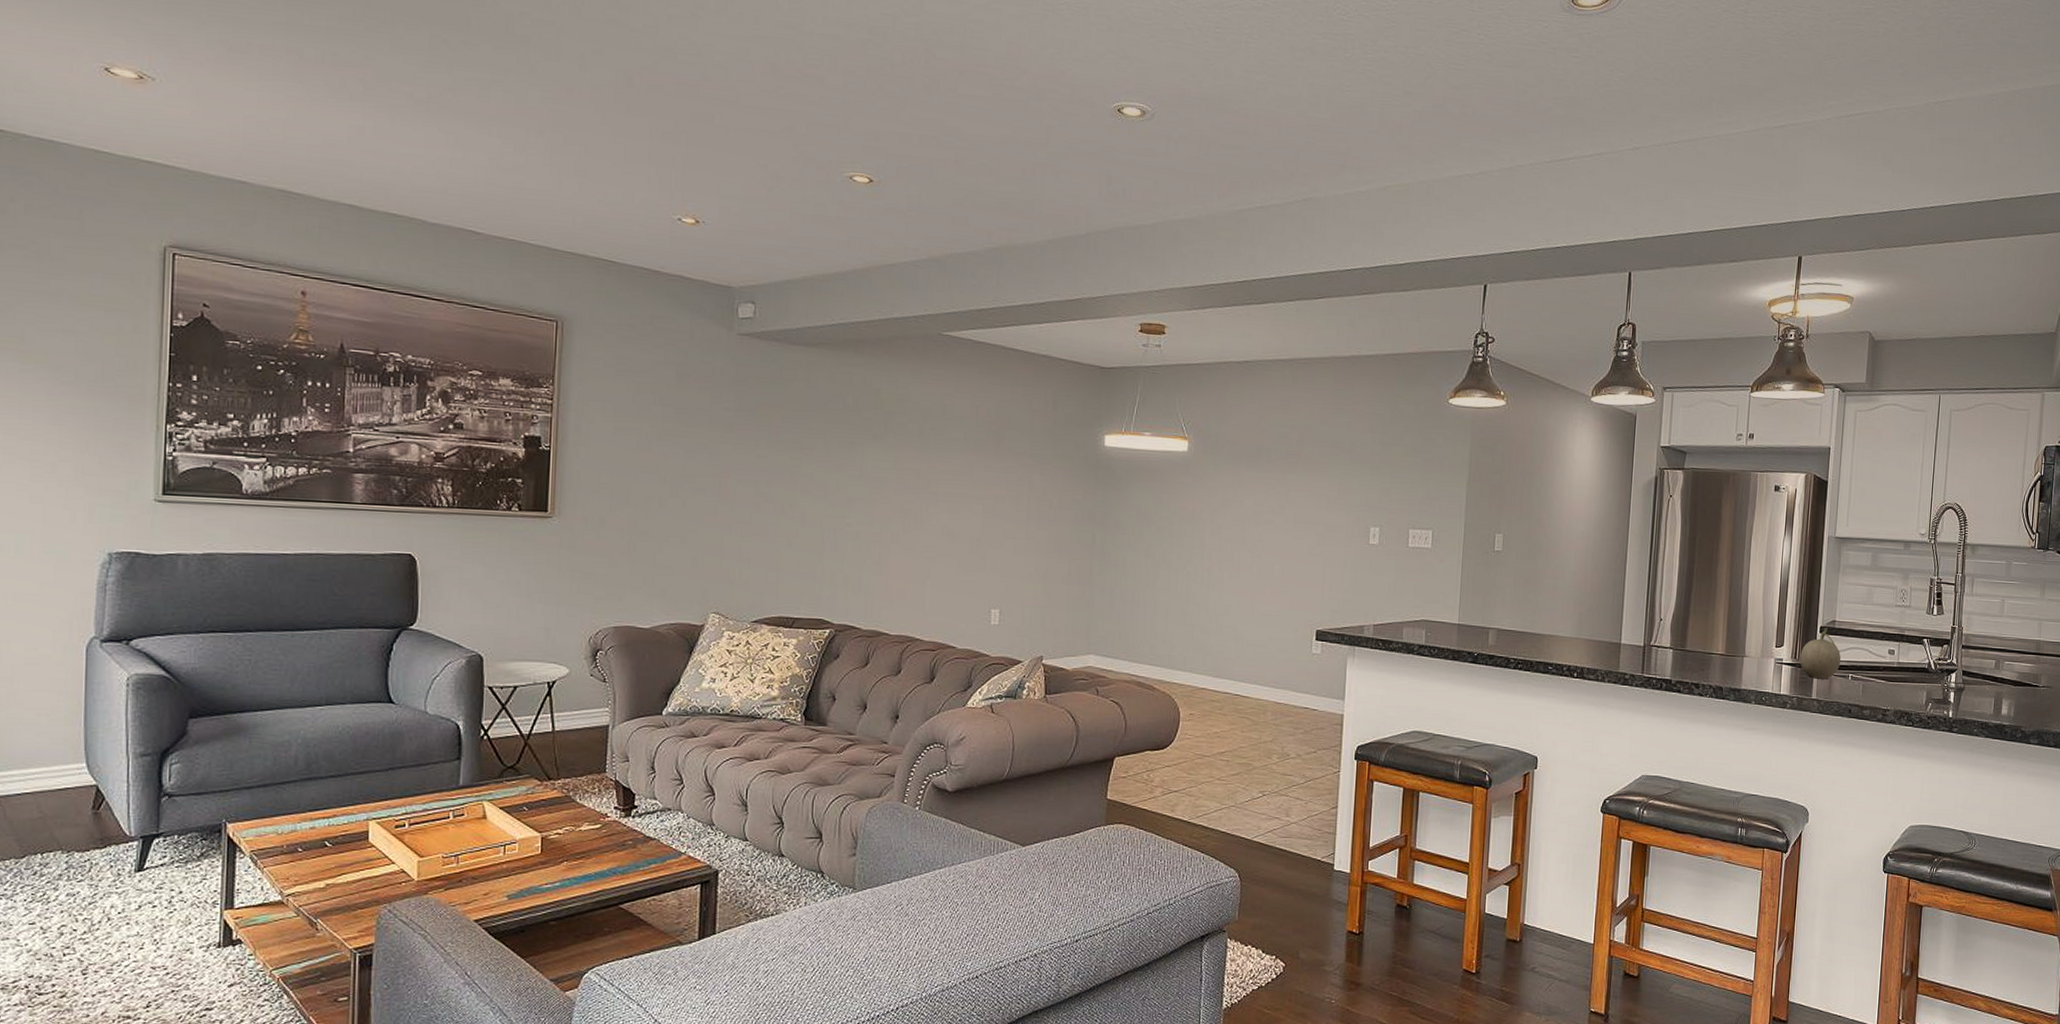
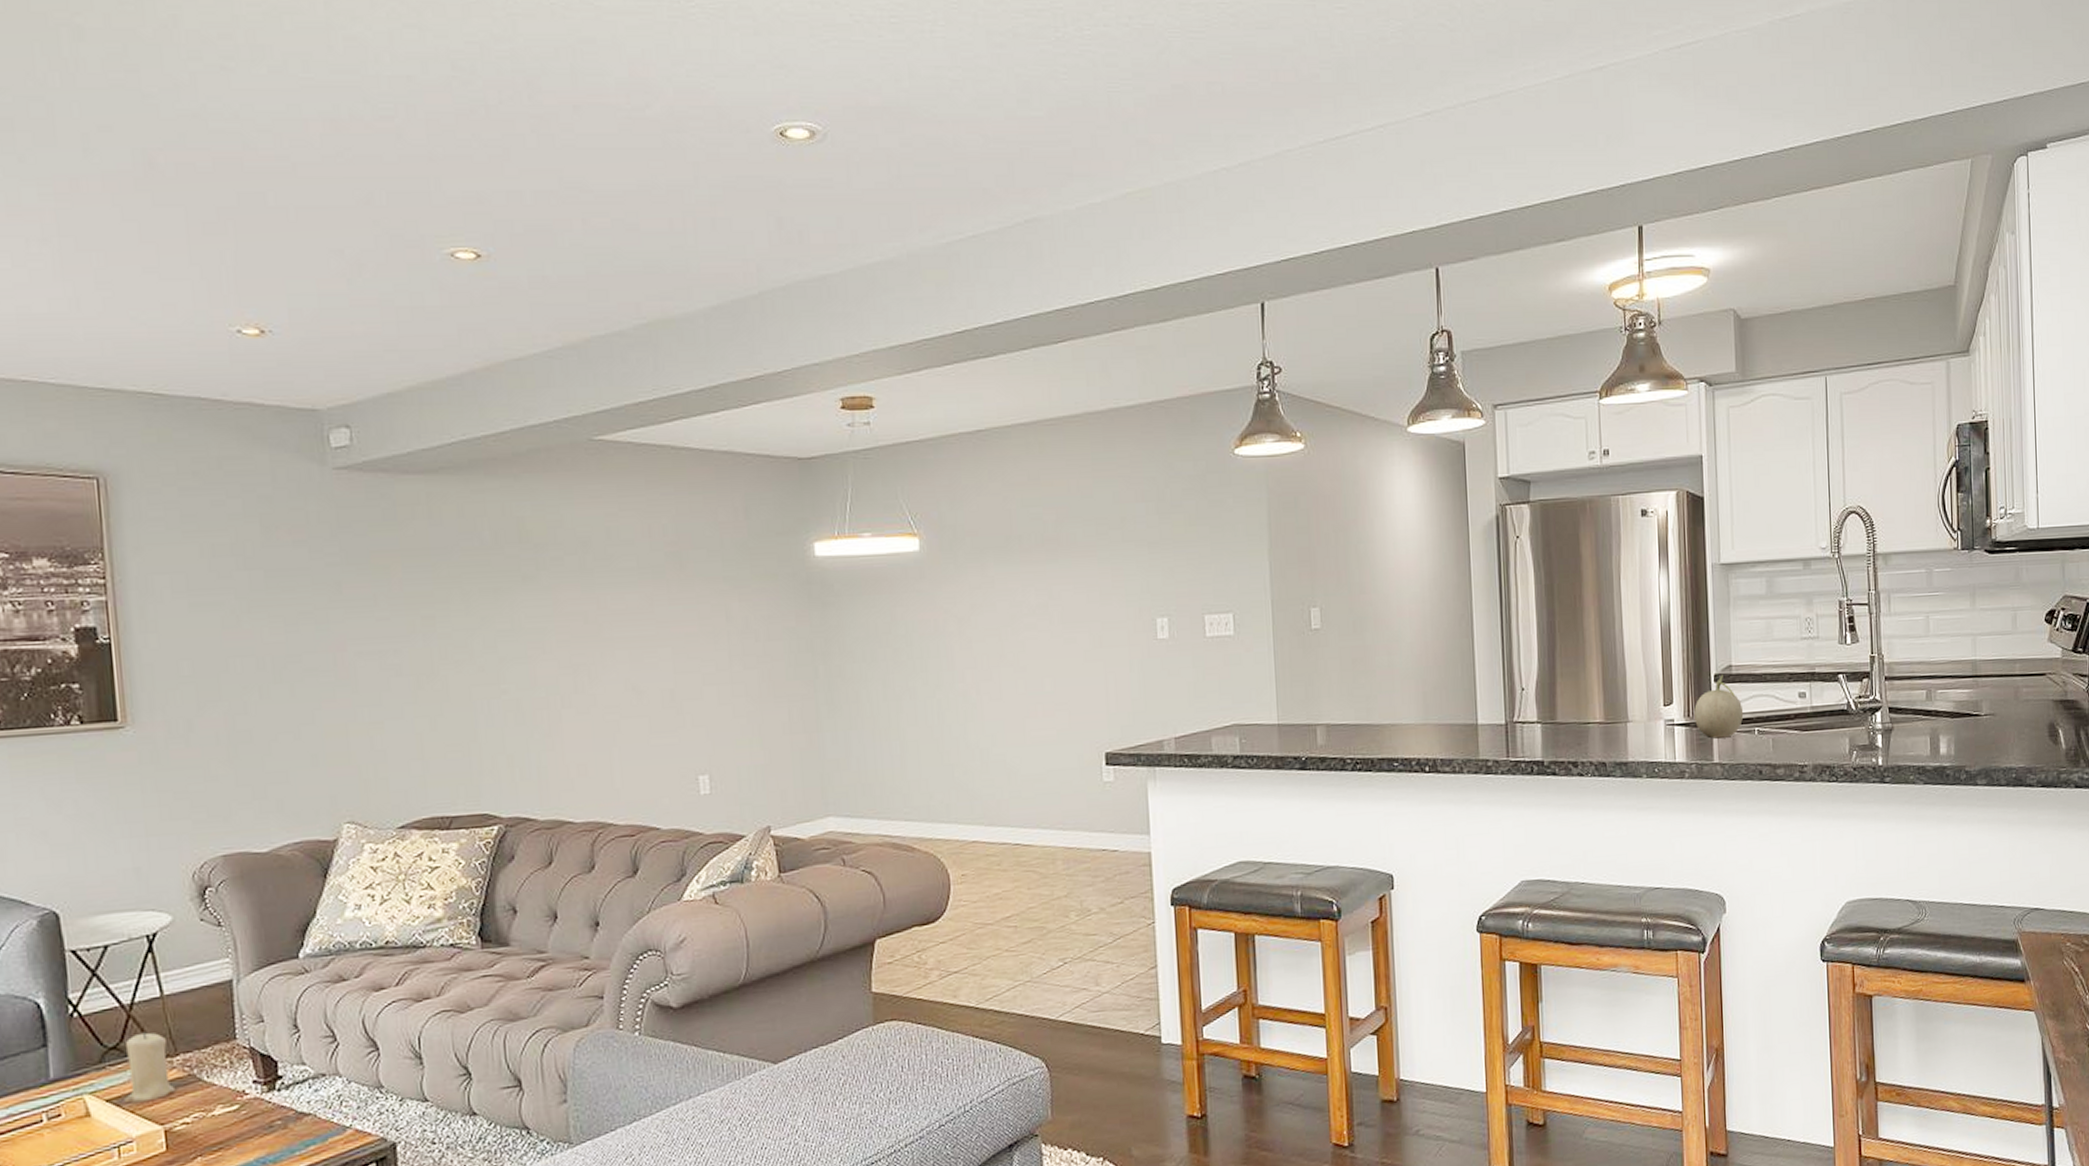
candle: none [513,758,555,814] -> present [123,1032,177,1105]

